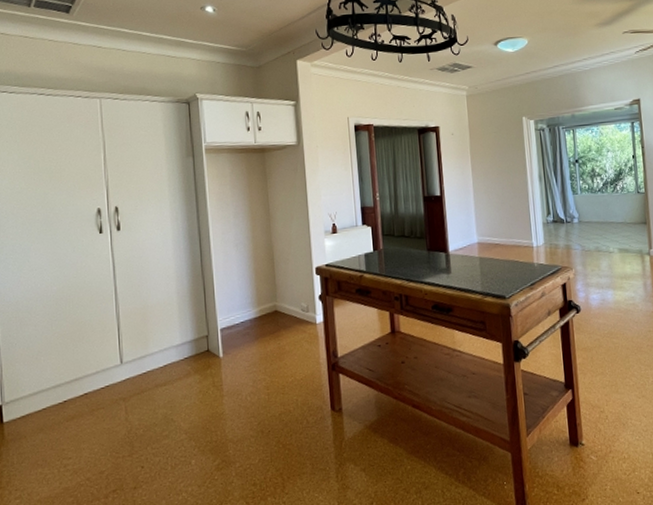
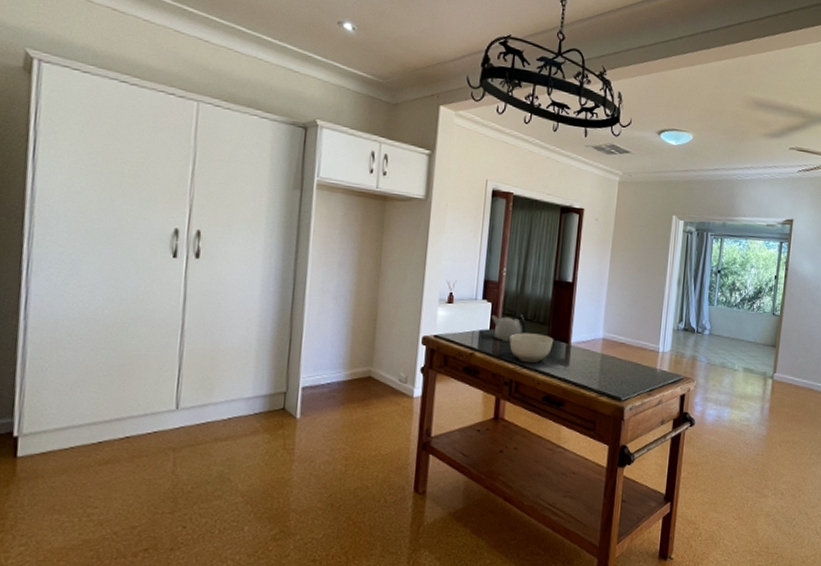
kettle: none [372,228,406,260] -> present [490,306,527,341]
bowl: none [392,247,433,277] -> present [509,332,554,364]

